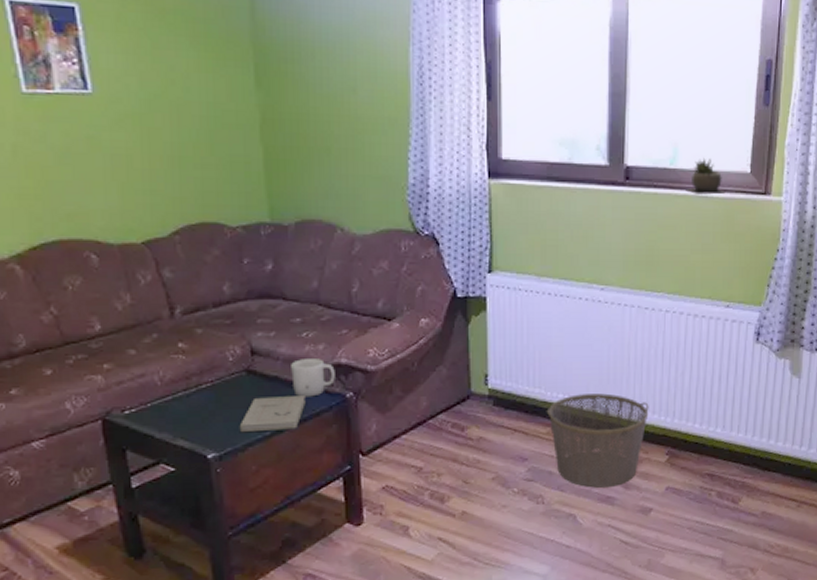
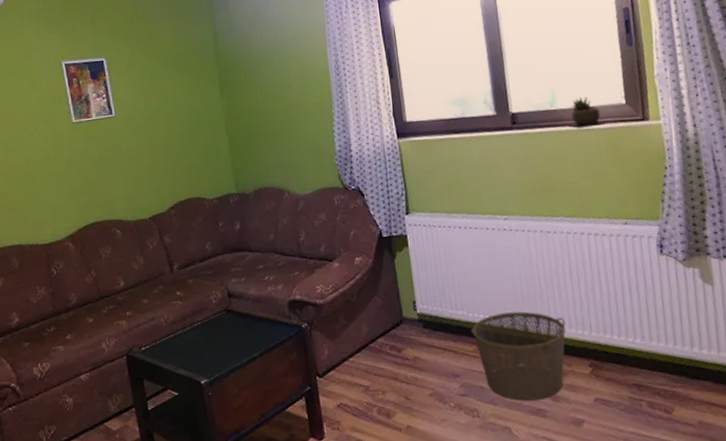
book: present [239,396,306,433] -> none [223,328,271,362]
mug: present [291,359,335,397] -> none [258,297,293,330]

